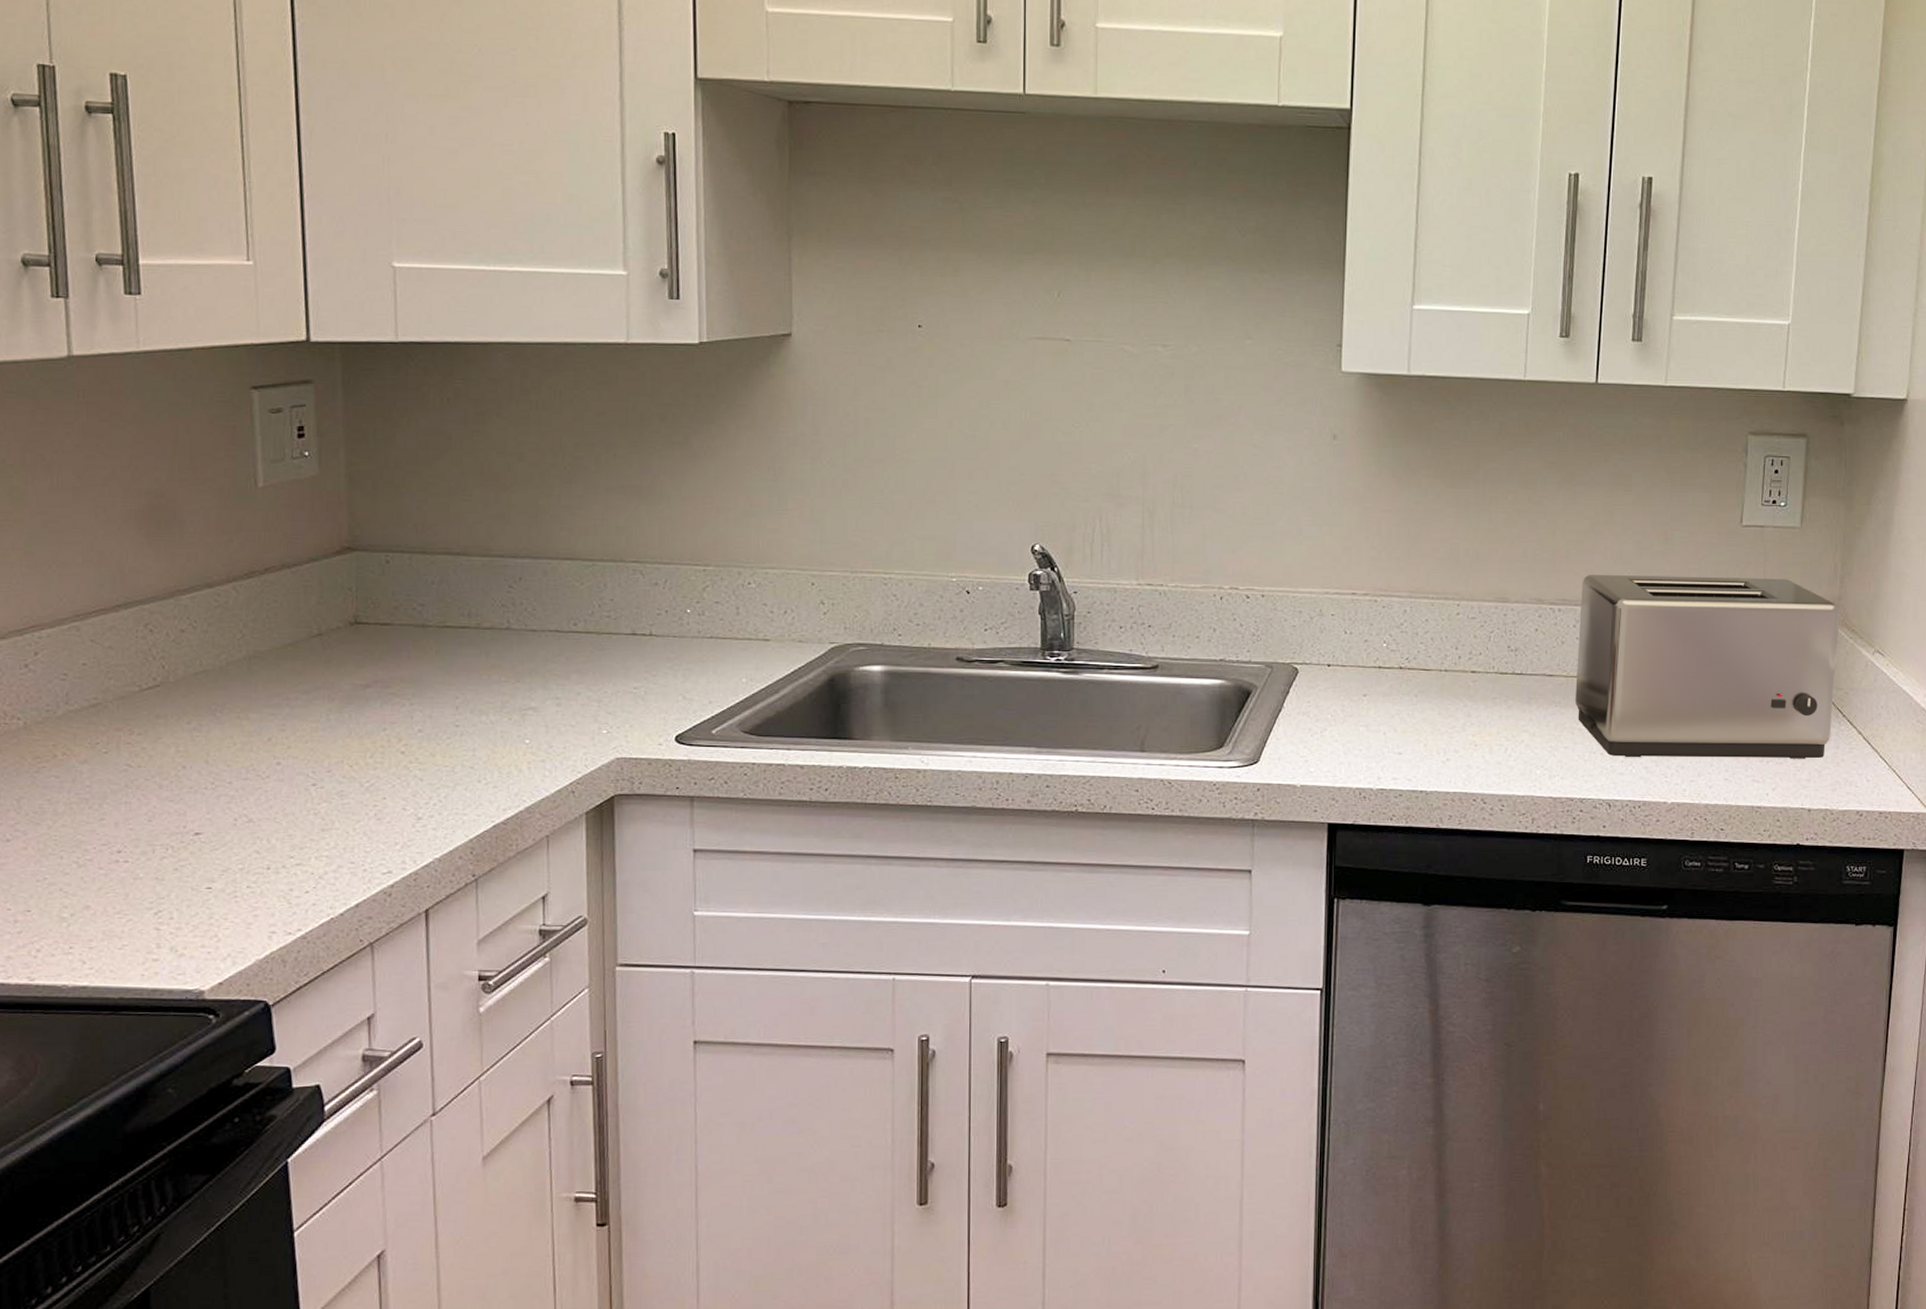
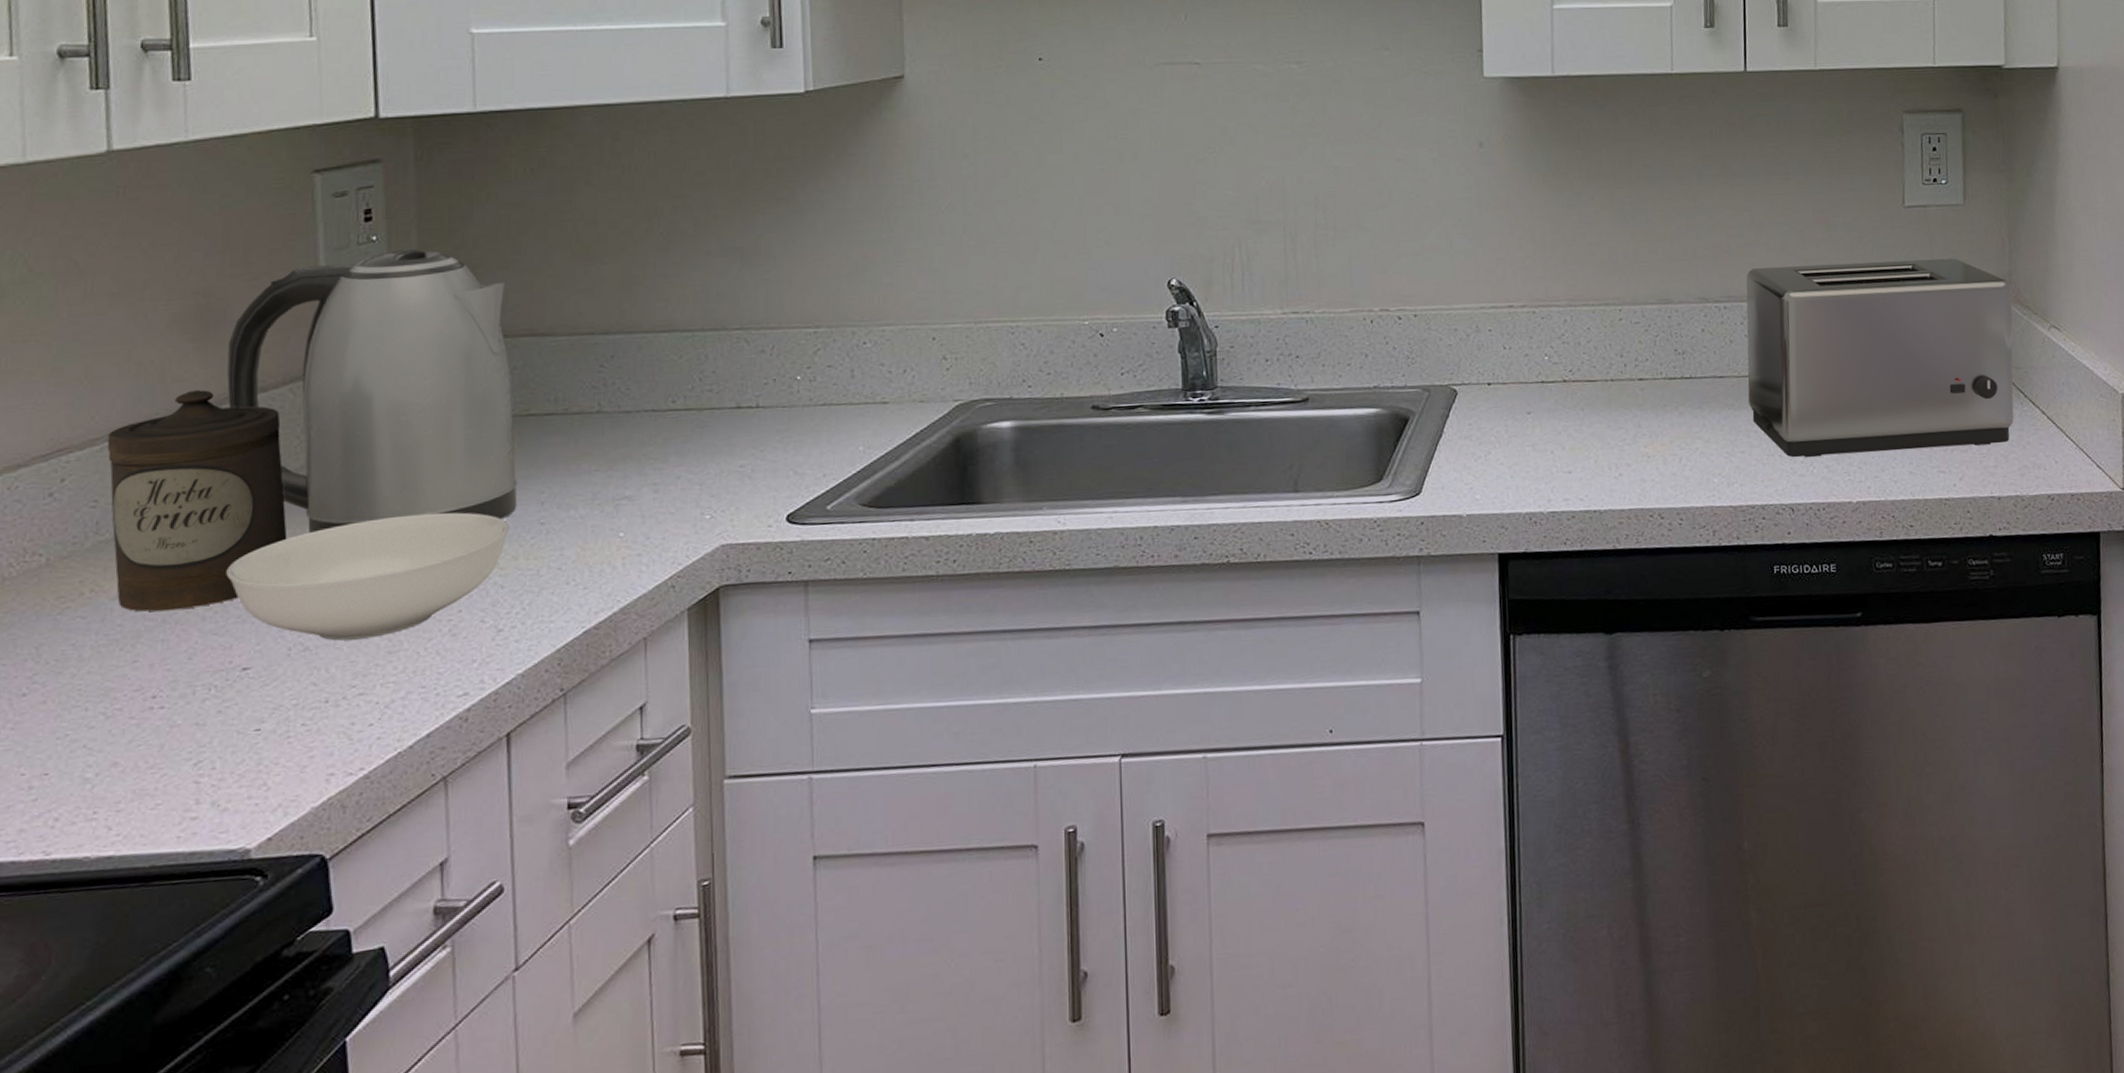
canister: none [74,582,233,777] -> present [107,390,287,612]
kettle: none [177,466,435,719] -> present [227,249,518,533]
bowl: none [180,709,427,816] -> present [226,512,509,641]

